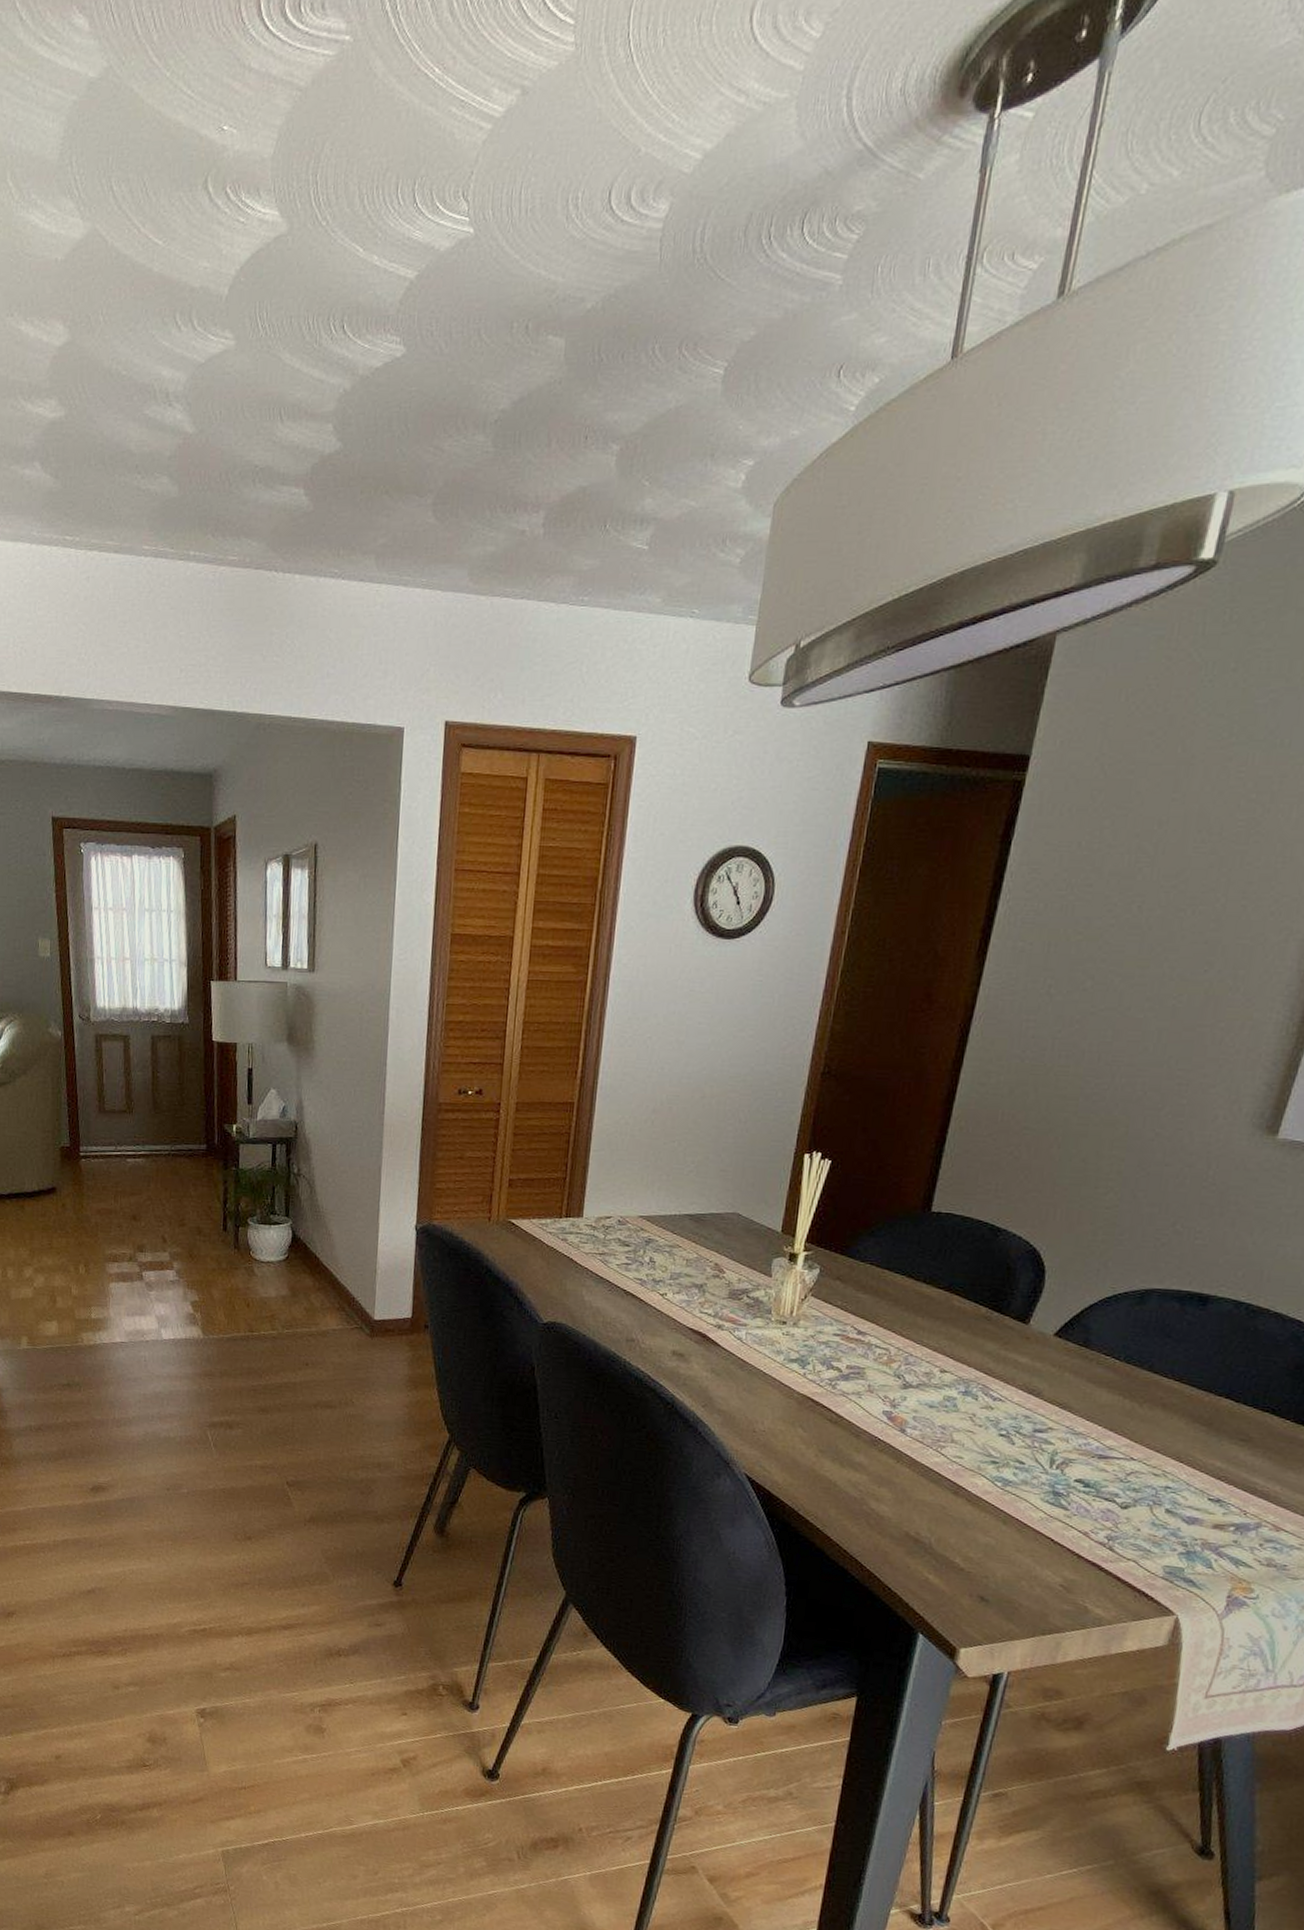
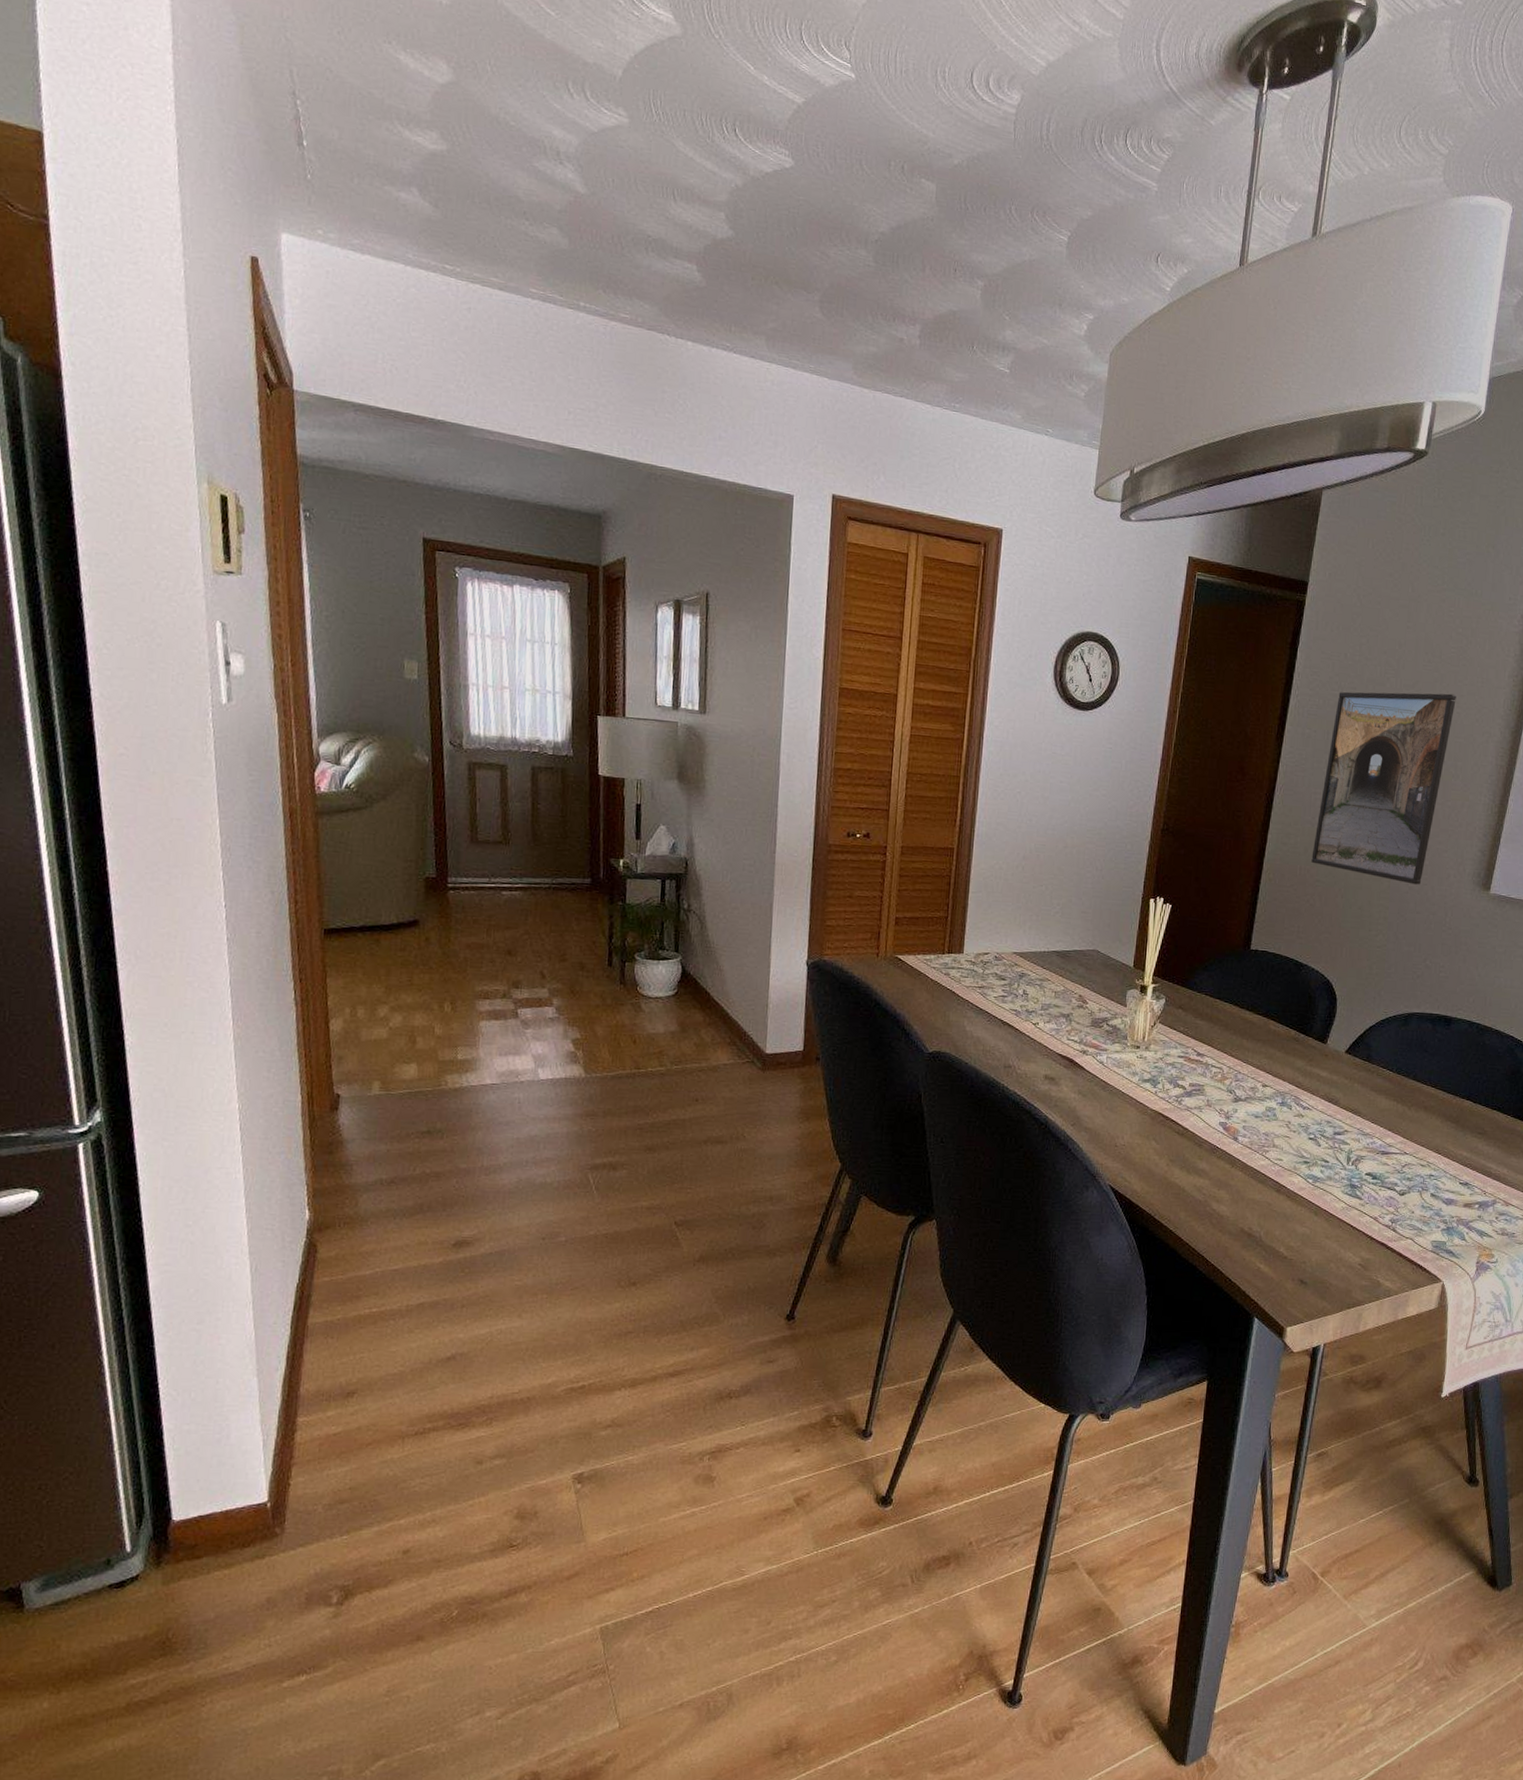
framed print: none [1018,881,1242,1130] -> present [1311,691,1456,885]

